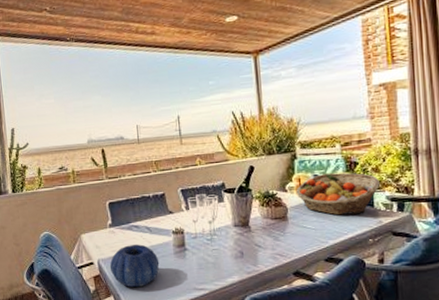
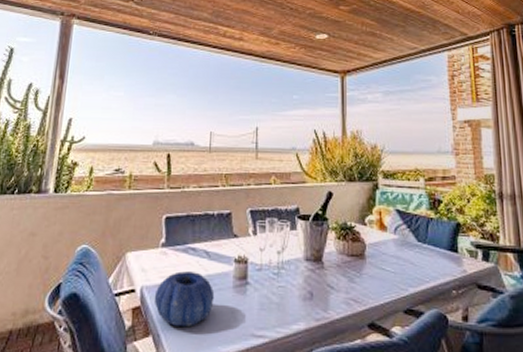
fruit basket: present [296,172,380,215] -> none [376,209,464,260]

